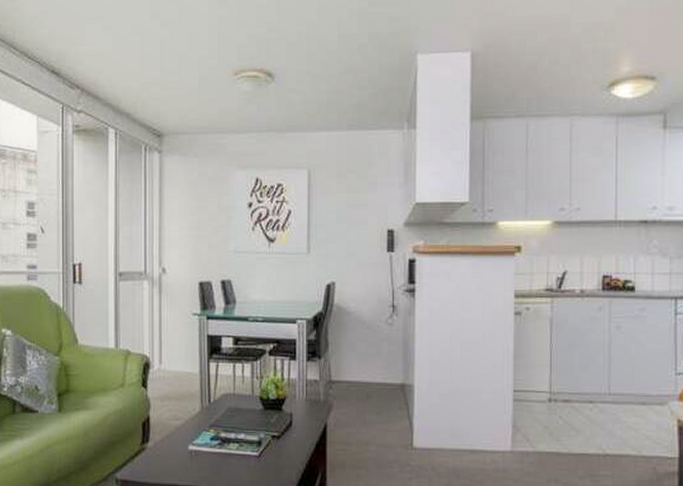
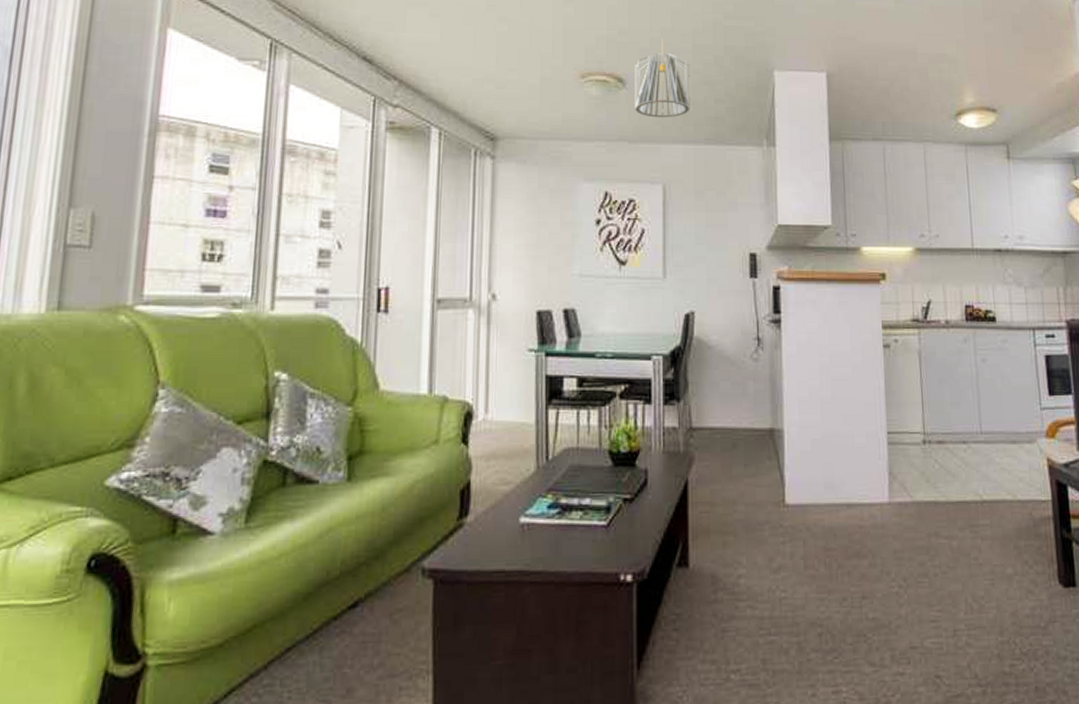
pendant light: none [283,32,335,108] -> present [635,39,690,118]

